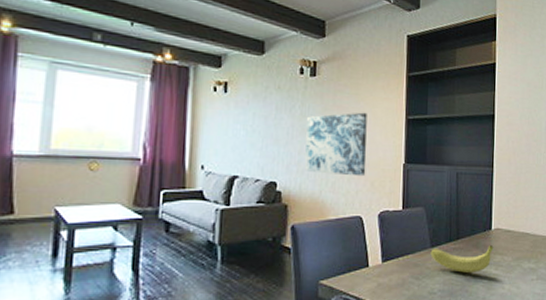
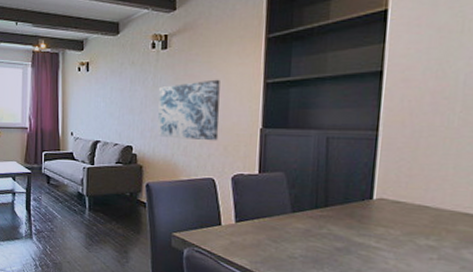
fruit: present [430,245,494,273] -> none [291,214,375,243]

